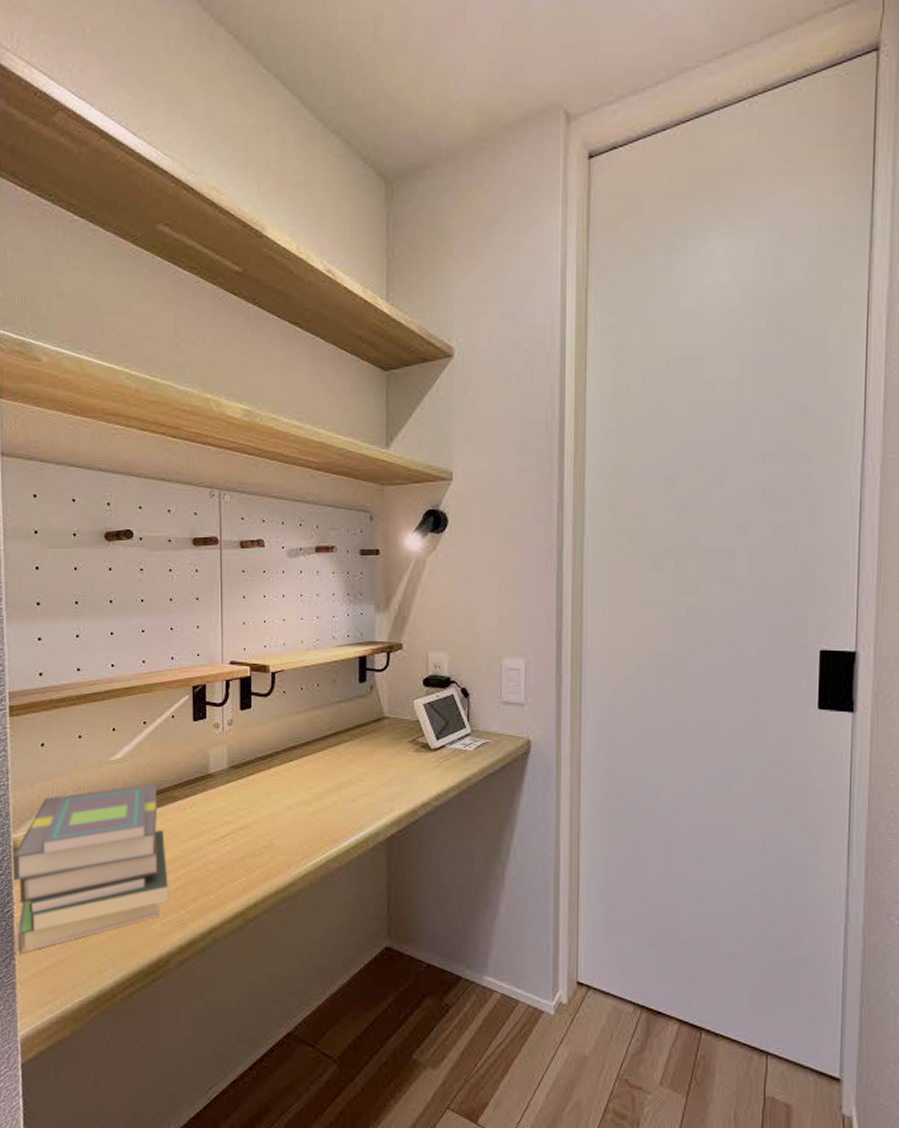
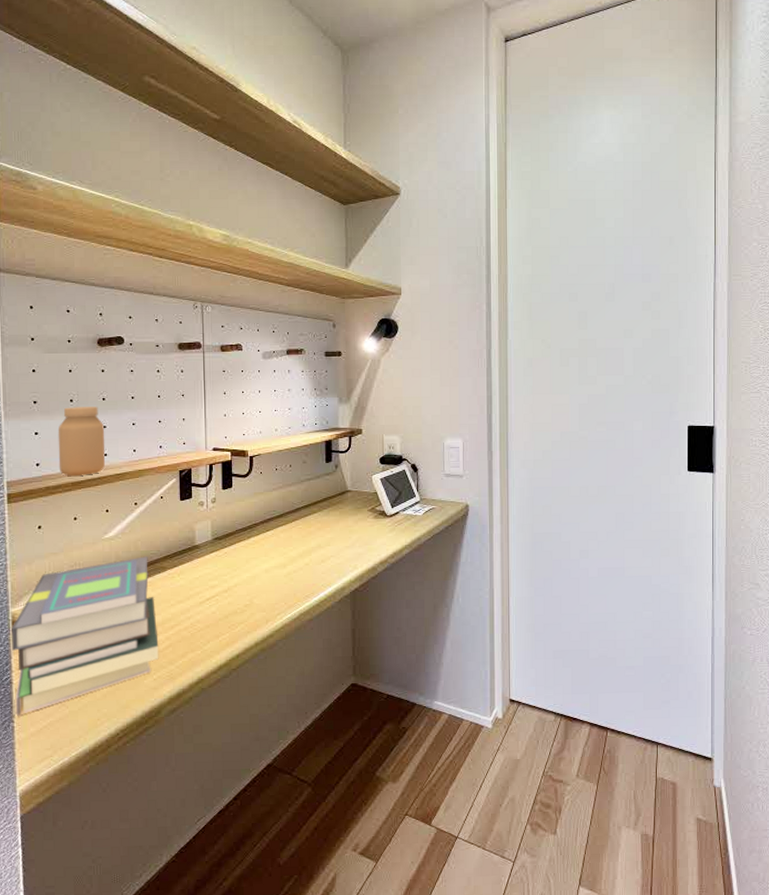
jar: none [62,610,113,688] -> present [58,407,106,476]

